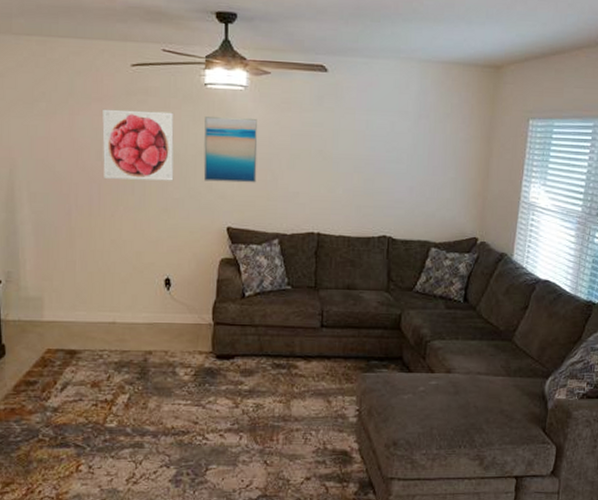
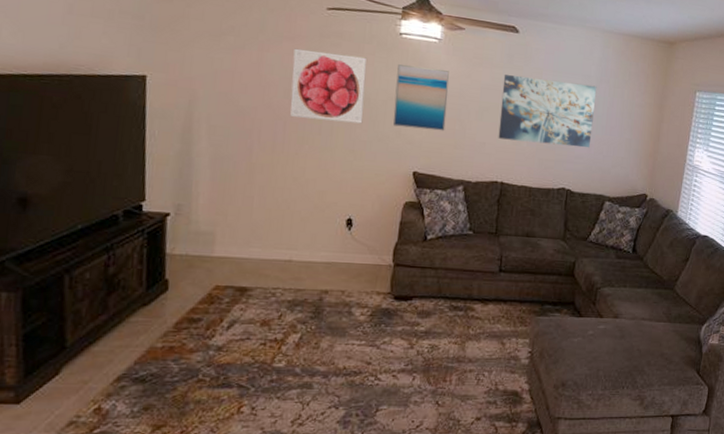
wall art: none [312,118,416,191] -> present [498,75,597,148]

